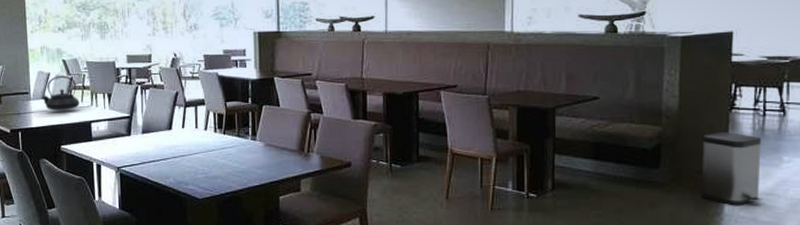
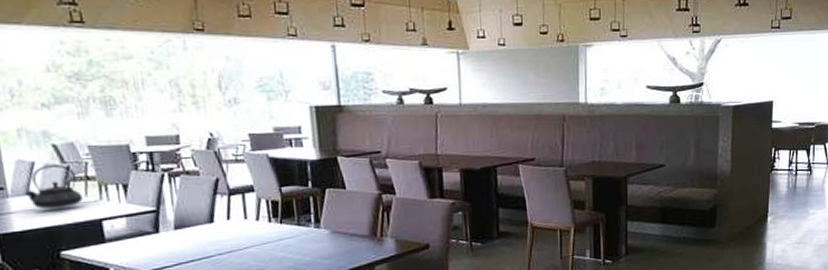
pedal bin: present [701,132,763,206] -> none [748,191,794,256]

